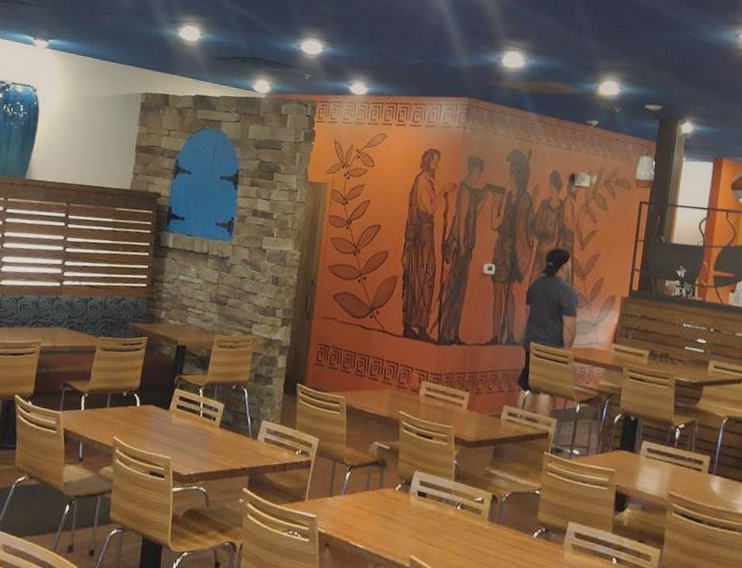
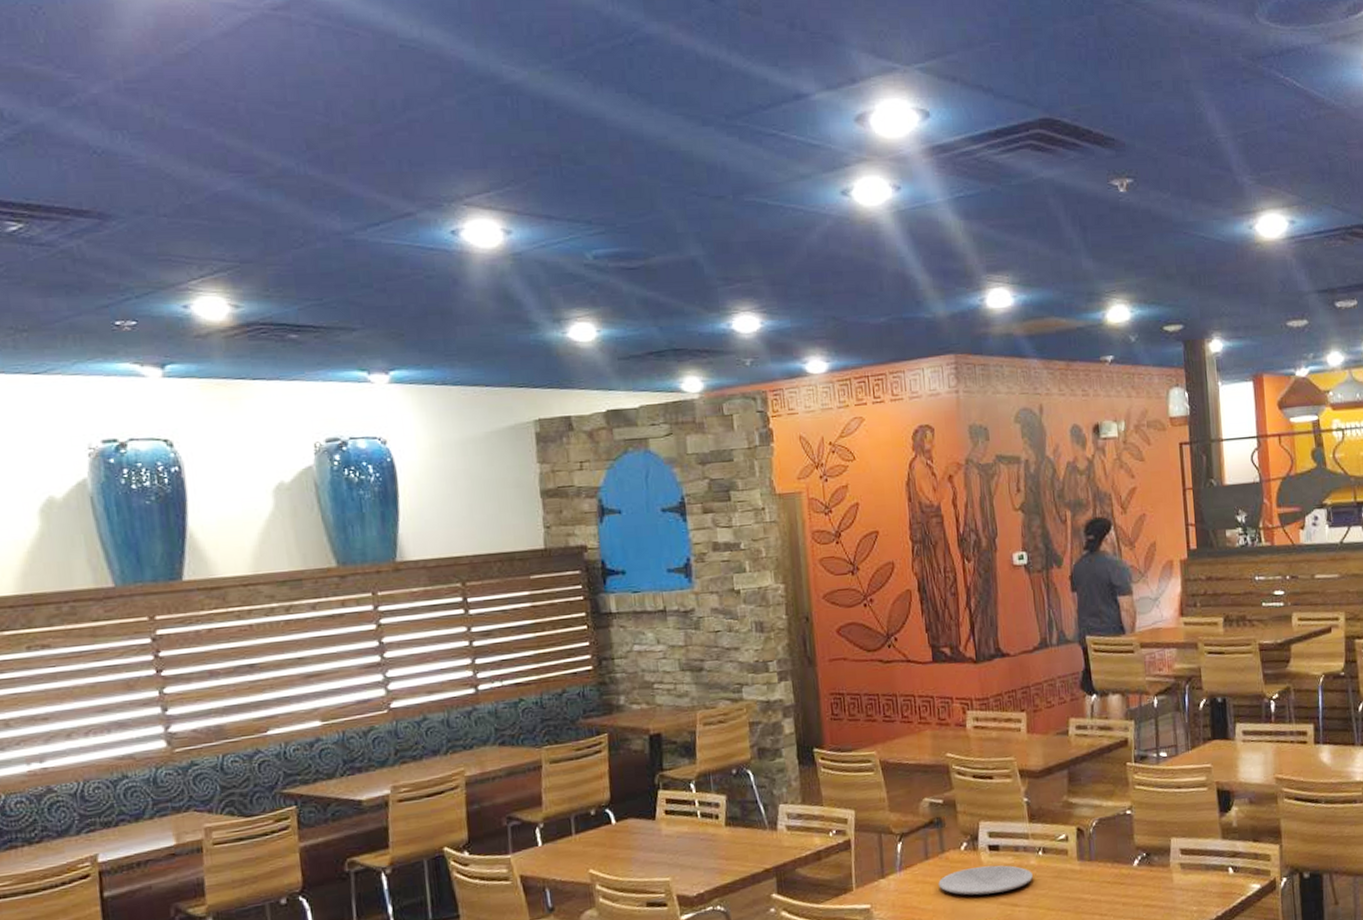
plate: none [372,505,449,532] -> present [938,865,1033,895]

